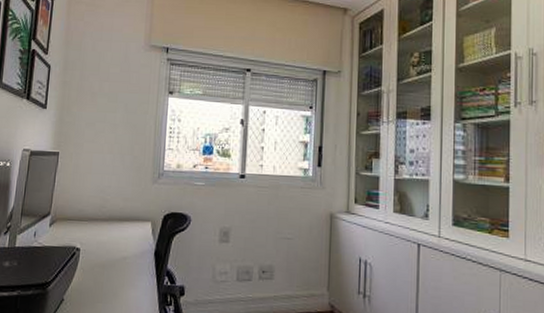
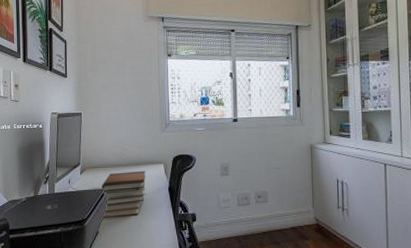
book stack: none [70,228,129,283] -> present [99,170,146,218]

